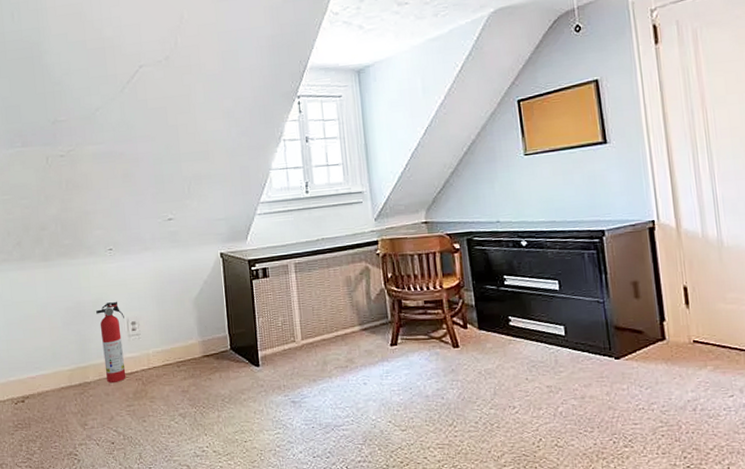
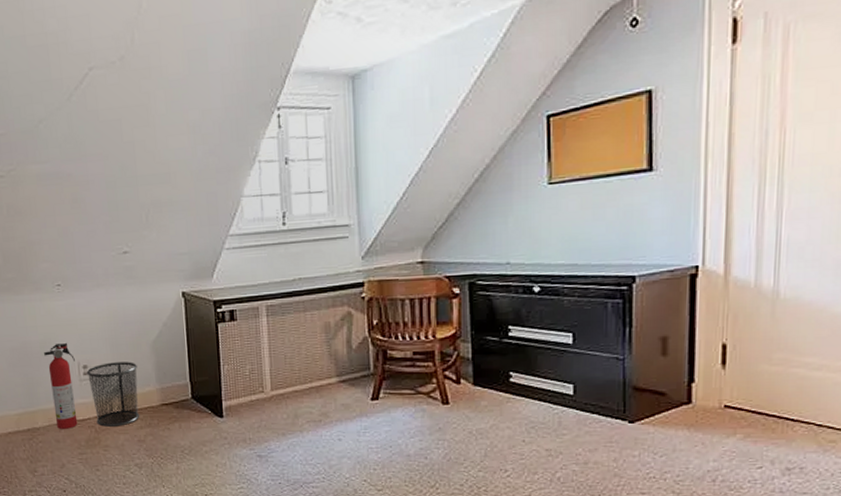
waste bin: none [134,317,184,379] -> present [86,362,140,427]

